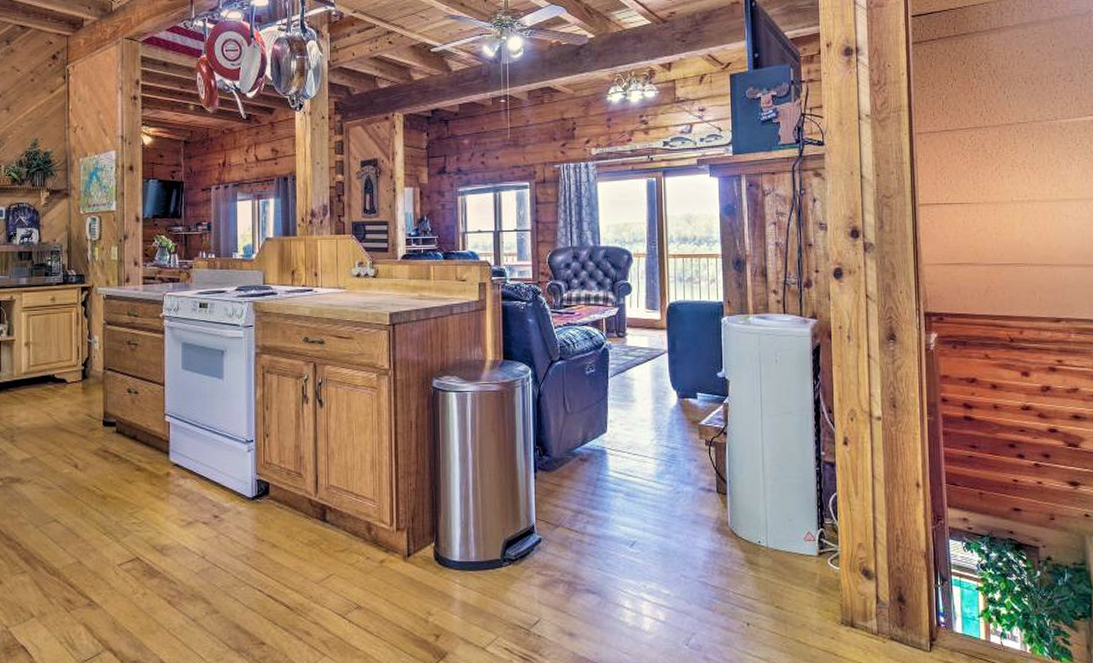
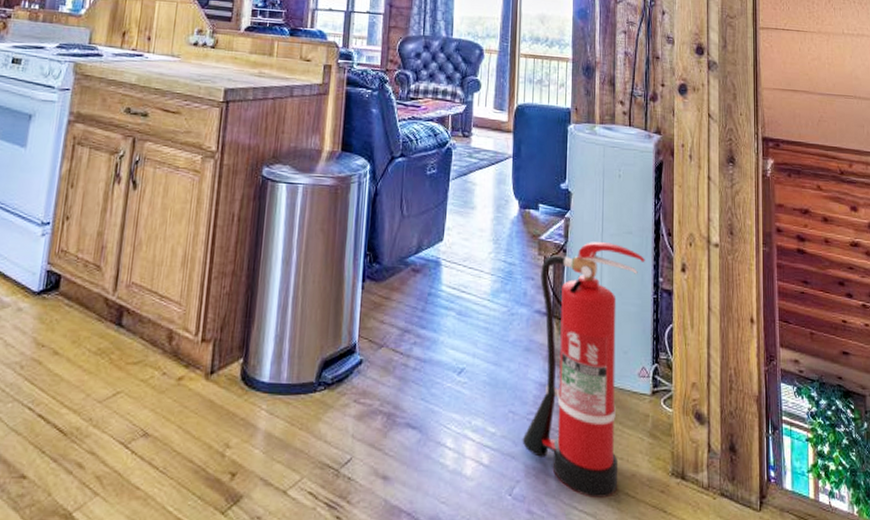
fire extinguisher: none [695,423,806,645] -> present [522,242,645,498]

